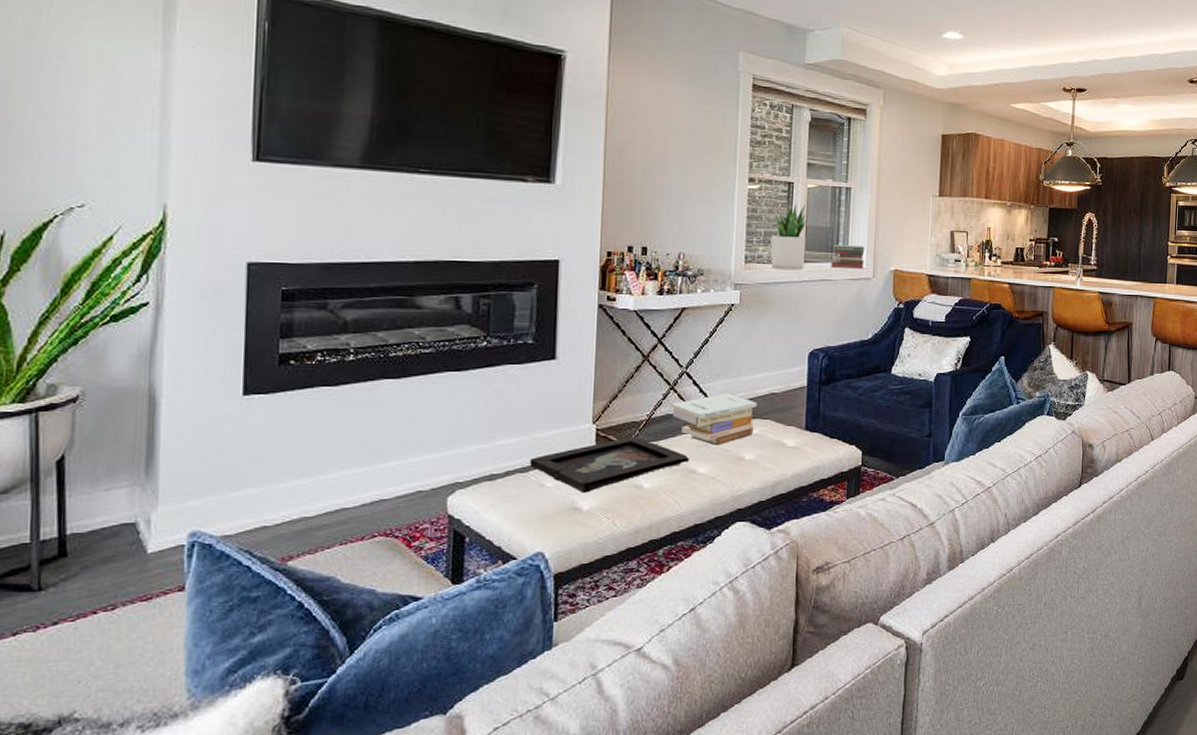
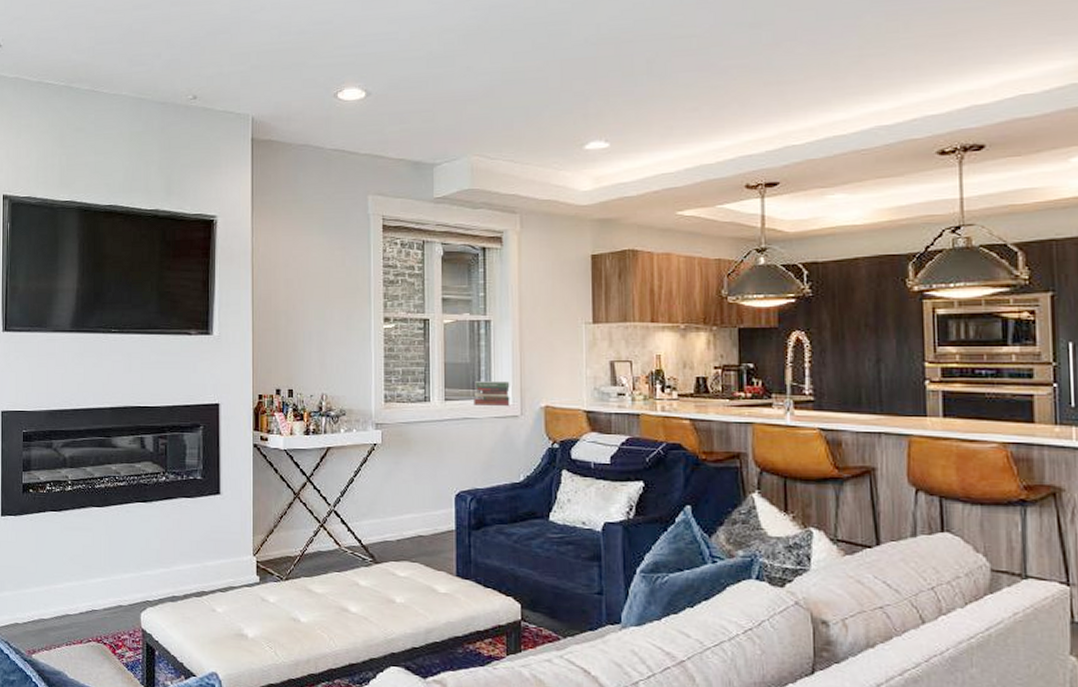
decorative tray: present [529,437,689,493] -> none [203,570,341,621]
books: present [671,393,757,445] -> none [322,533,405,585]
planter: present [771,204,807,271] -> none [410,341,446,409]

